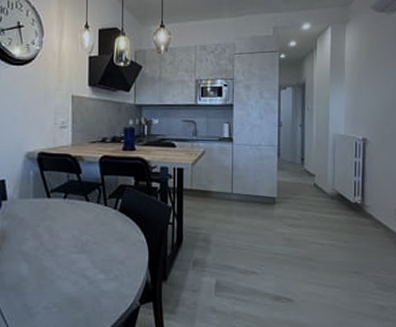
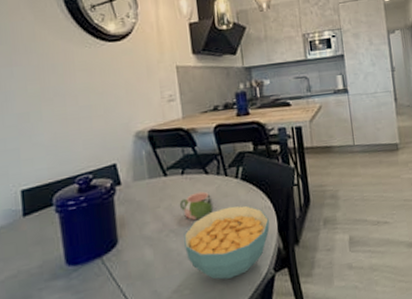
mug: none [58,217,90,243] -> present [179,191,214,220]
cereal bowl: none [58,235,141,303] -> present [184,205,270,280]

